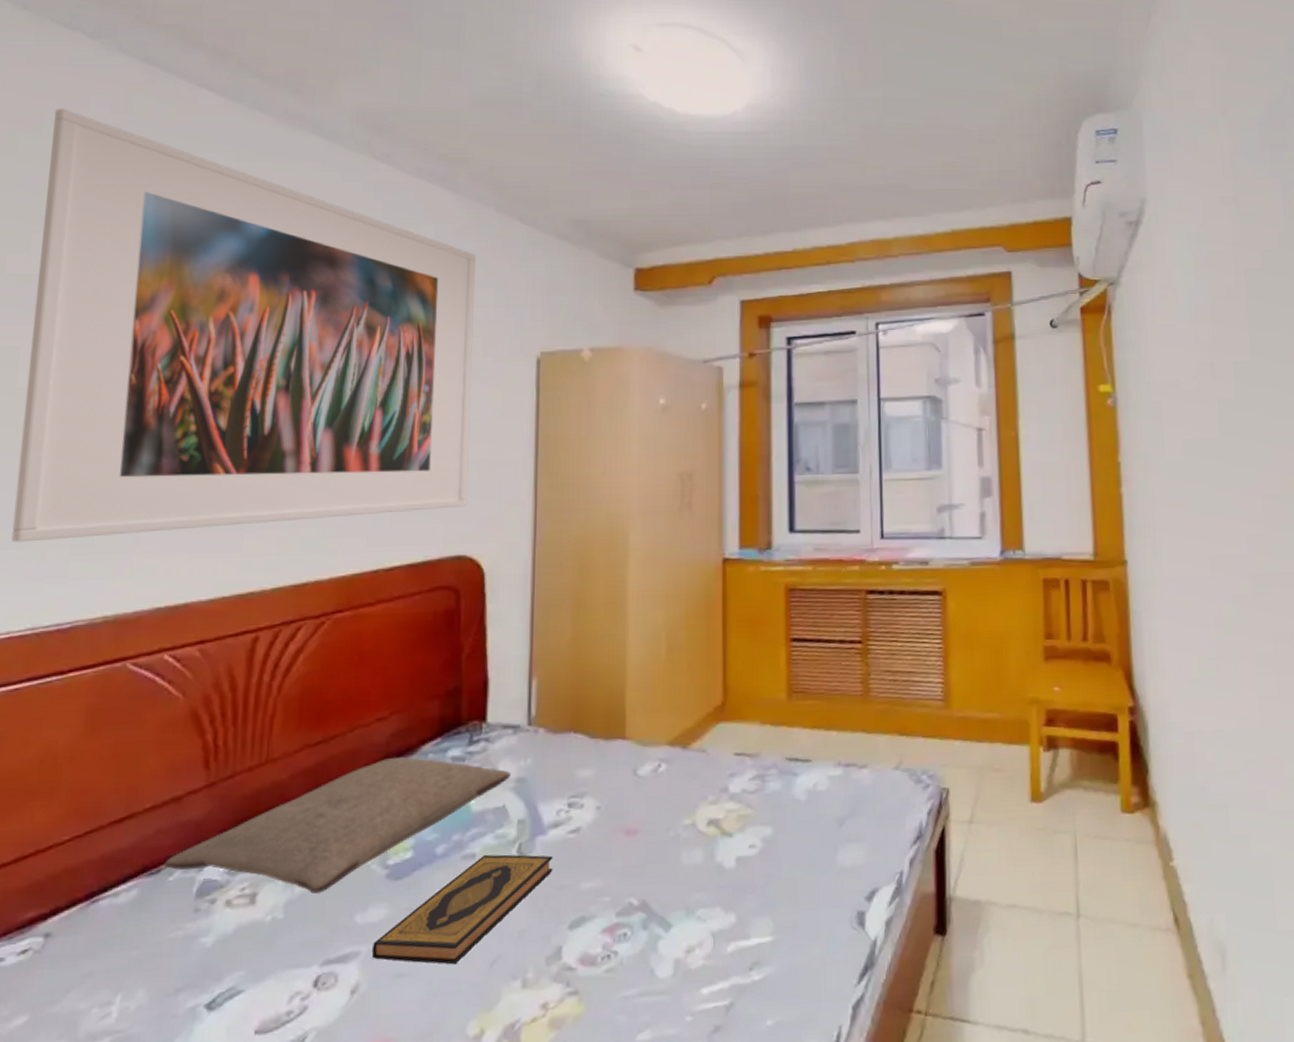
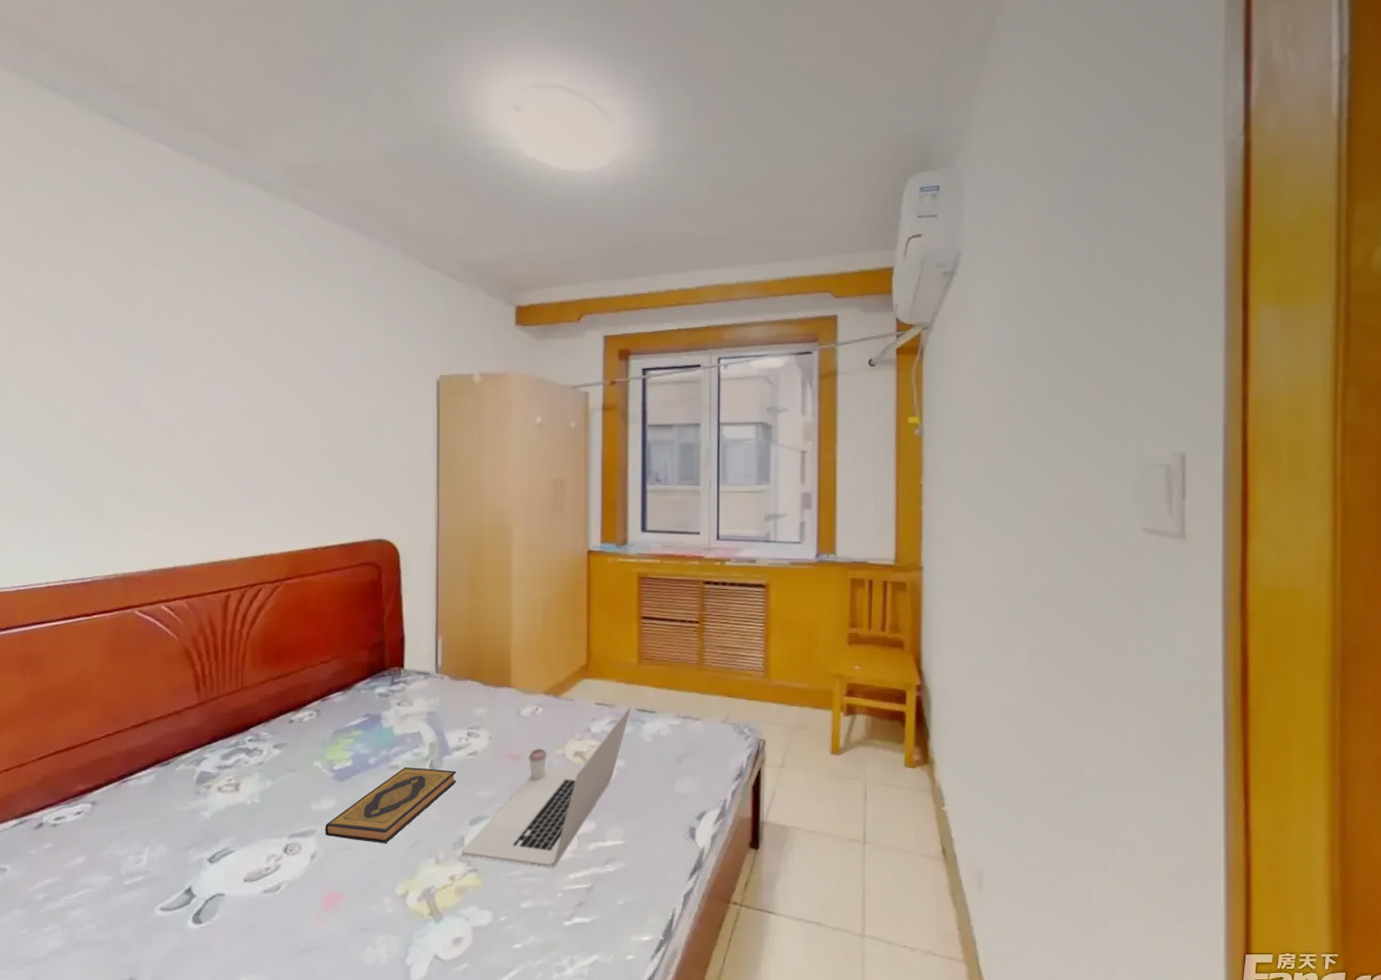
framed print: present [11,108,477,543] -> none [43,159,386,515]
pillow: present [164,757,511,893] -> none [172,692,423,786]
laptop: none [558,754,780,982] -> present [462,706,632,868]

